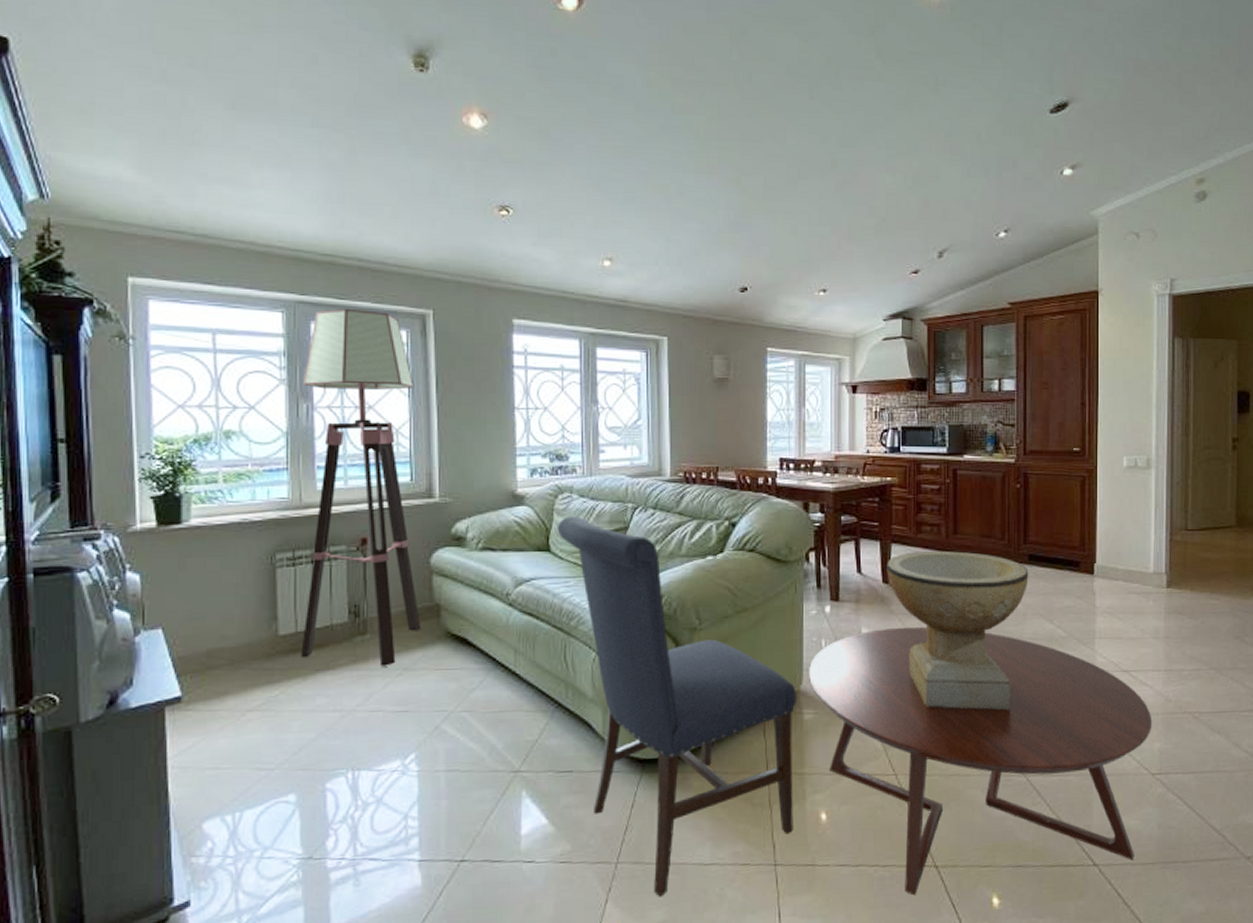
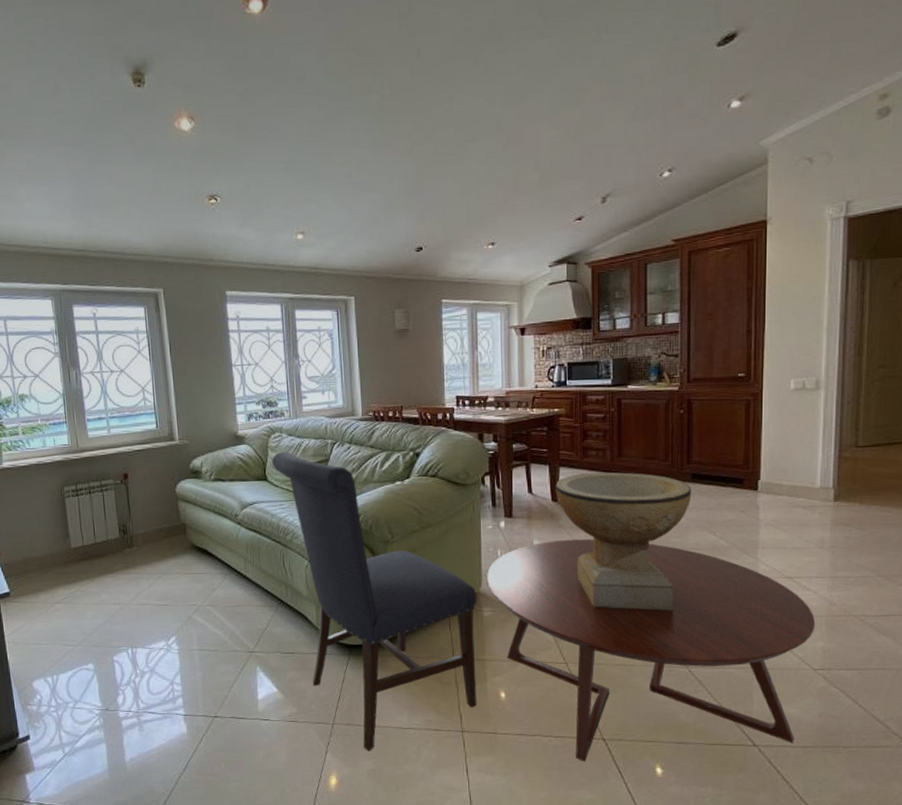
floor lamp: present [301,308,420,667] -> none [70,292,172,571]

